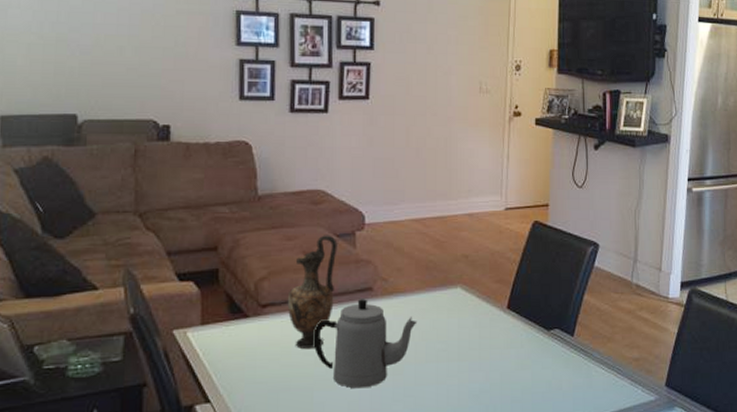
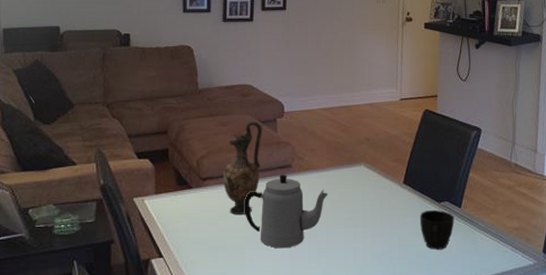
cup: none [526,338,566,386] -> present [420,209,455,250]

